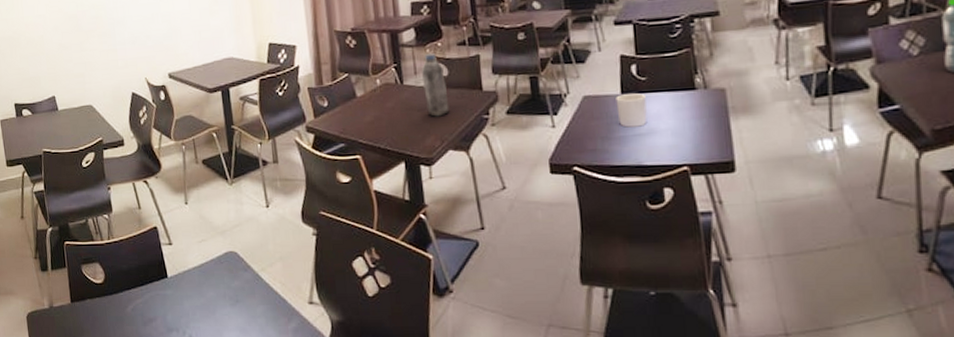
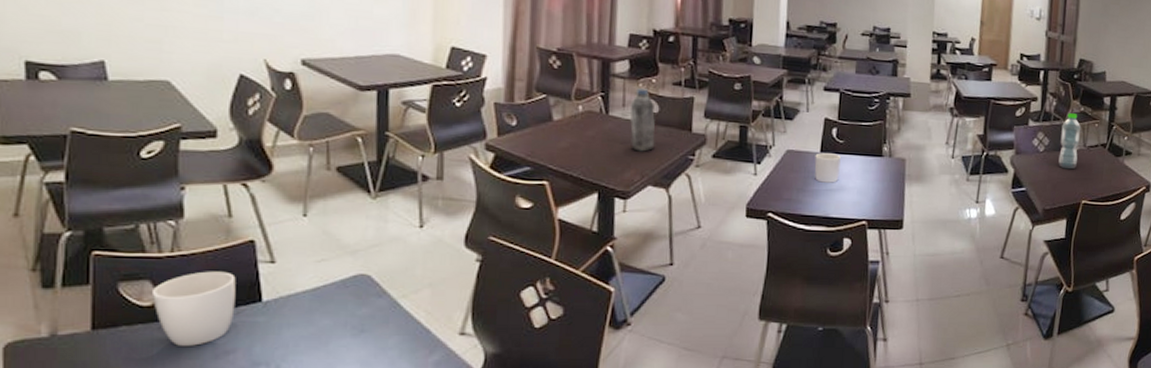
cup: none [100,253,152,315] -> present [151,271,236,346]

